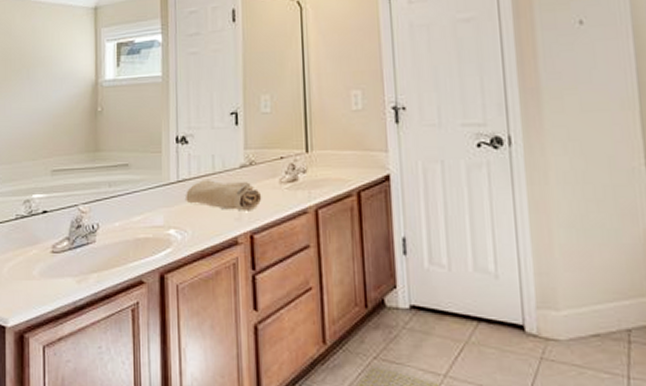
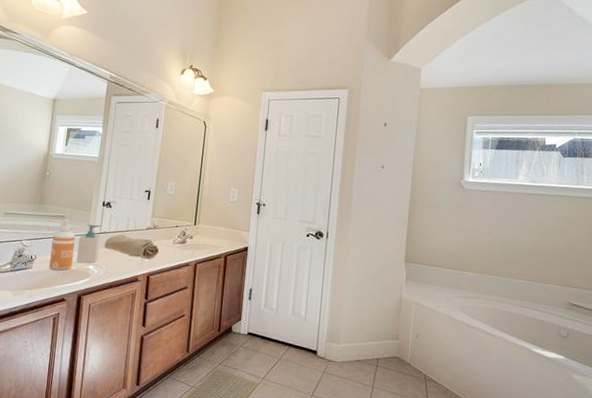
soap dispenser: none [116,168,147,241] -> present [49,219,75,271]
soap bottle: none [151,170,181,227] -> present [77,224,101,263]

